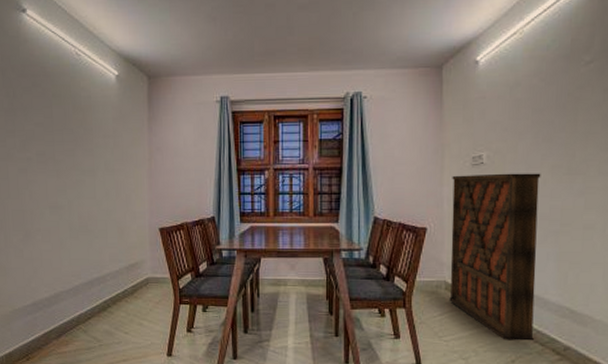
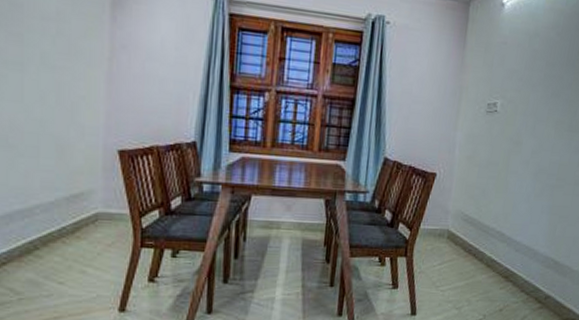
storage cabinet: present [449,173,541,341] -> none [450,121,547,290]

